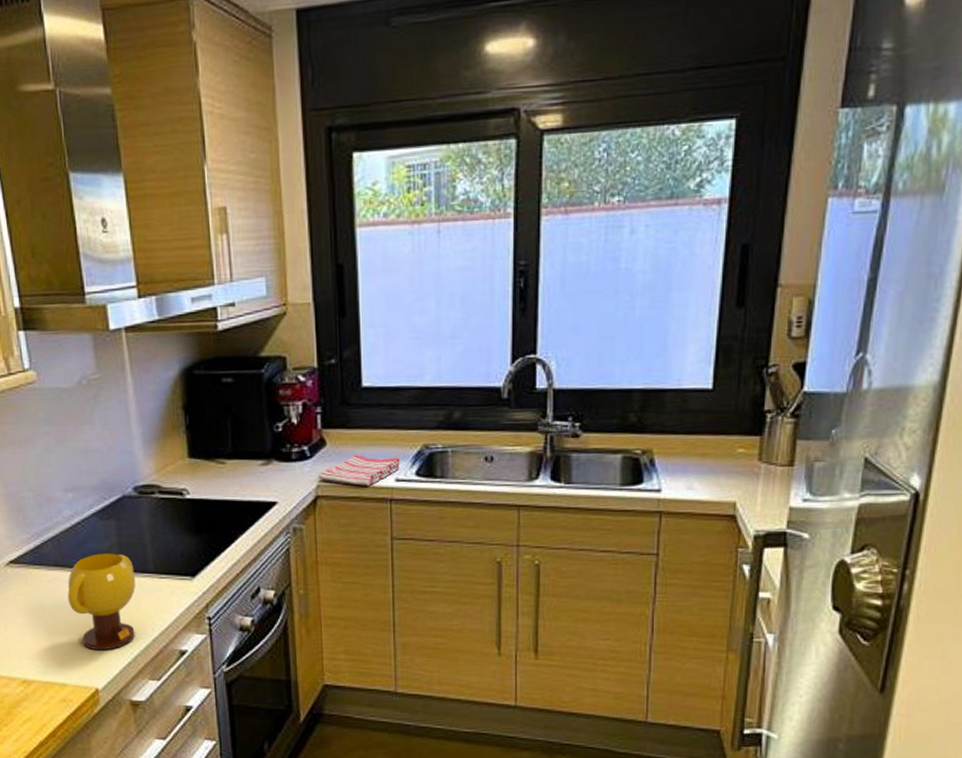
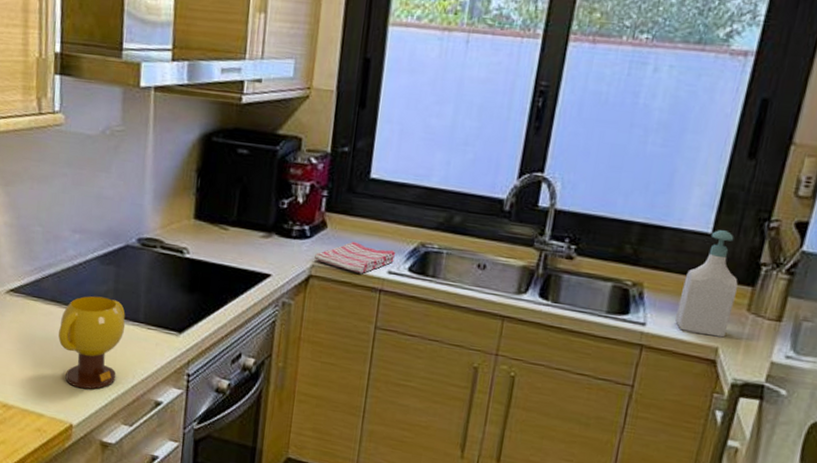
soap bottle: none [690,384,746,492] -> present [675,230,738,338]

